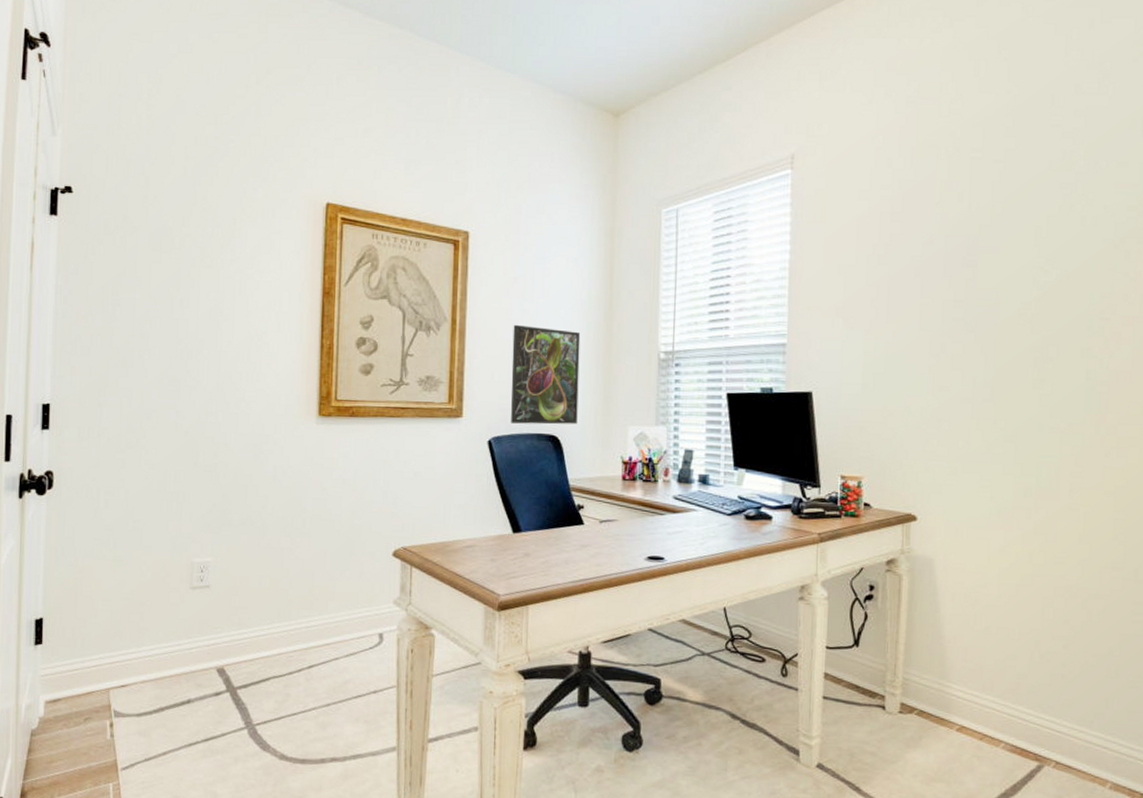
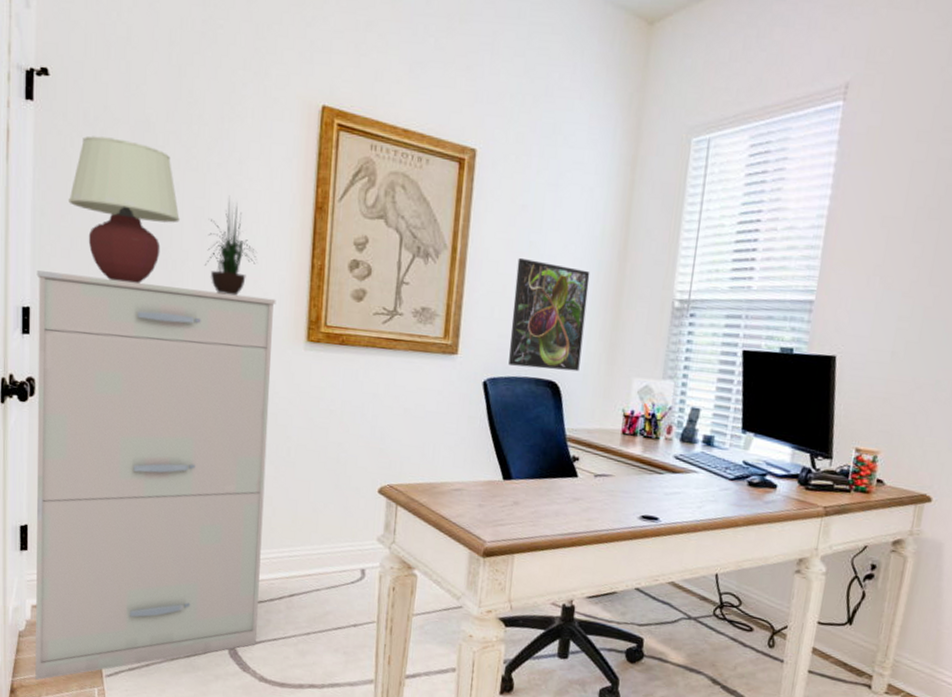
filing cabinet: none [47,369,288,781] -> present [35,270,276,681]
table lamp: none [89,243,195,374] -> present [69,136,180,283]
potted plant: none [218,287,270,378] -> present [204,195,258,296]

